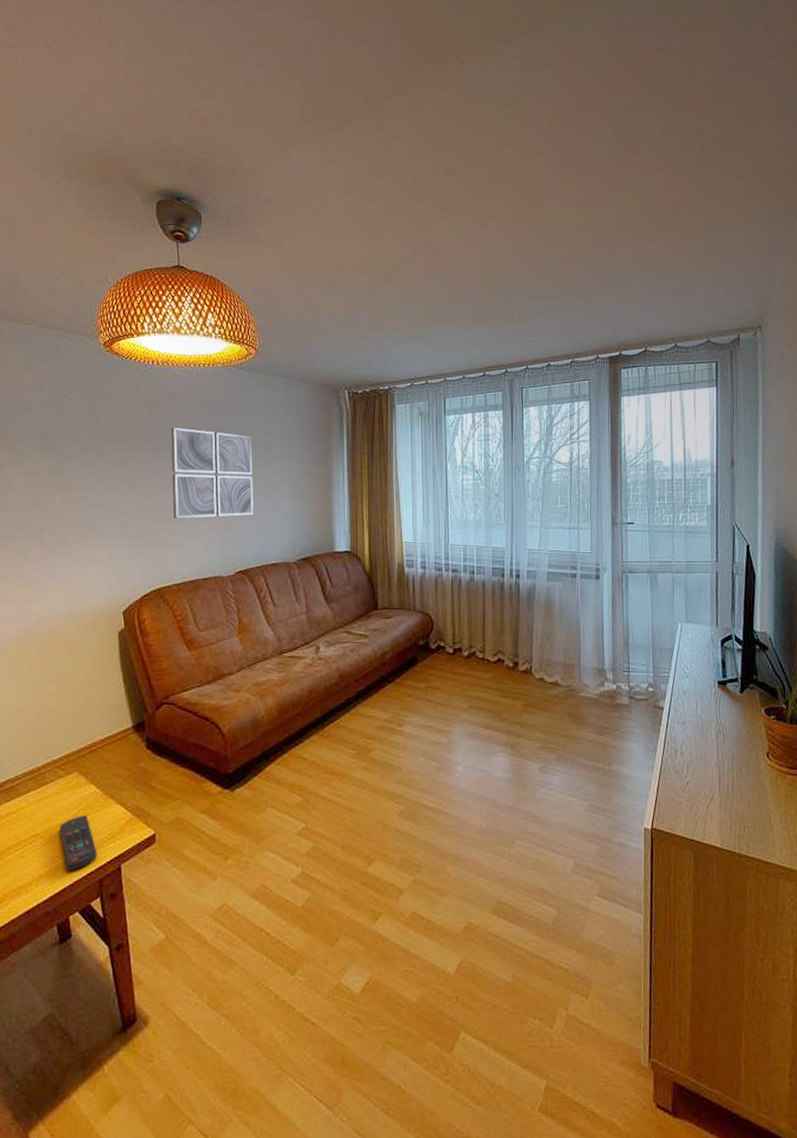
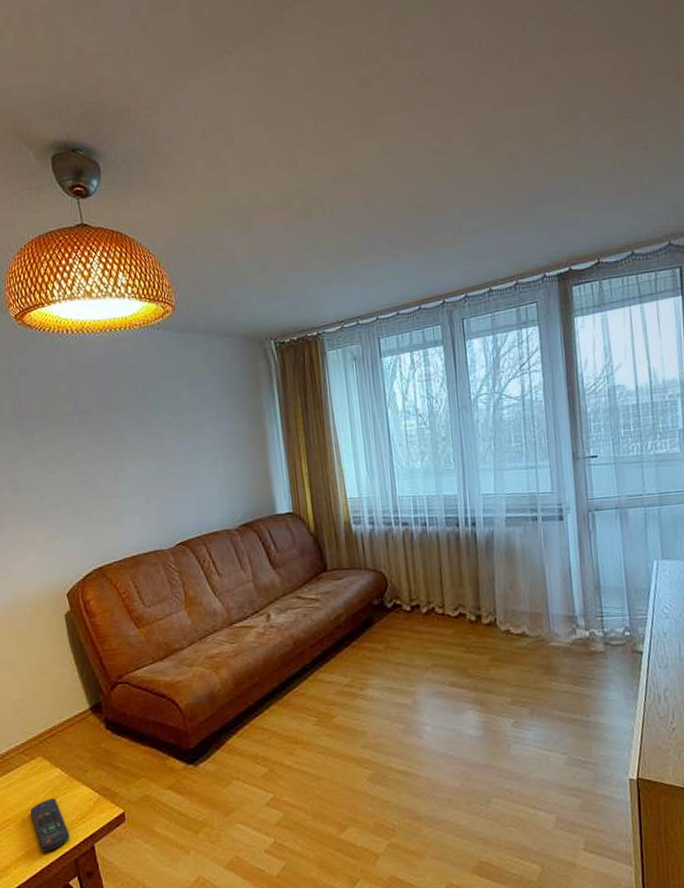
wall art: present [171,427,253,519] -> none [93,398,188,495]

